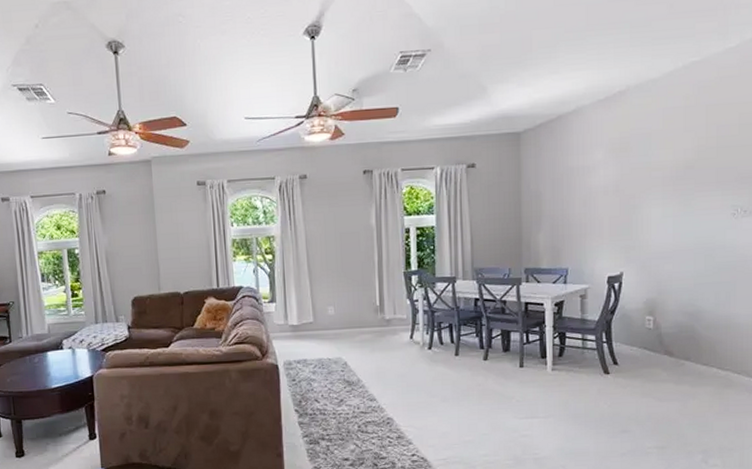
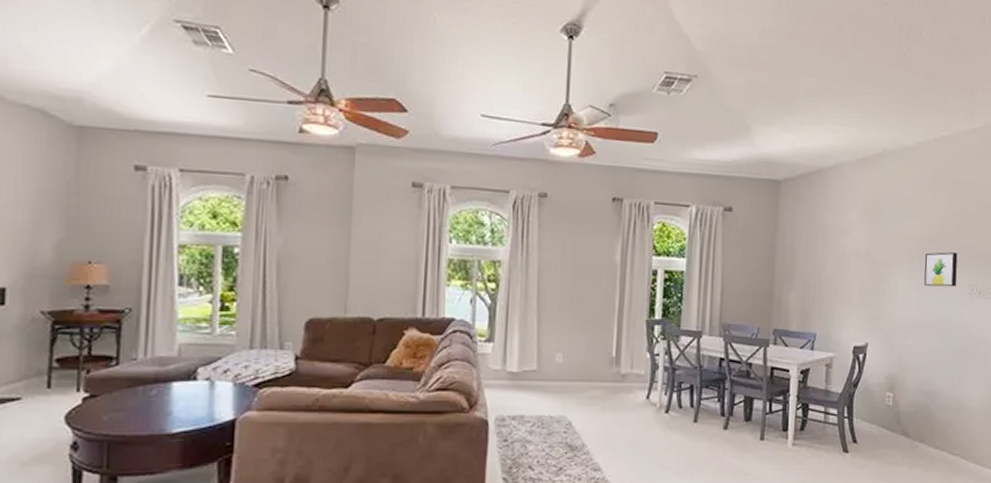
wall art: none [679,175,718,212] -> present [924,252,958,287]

